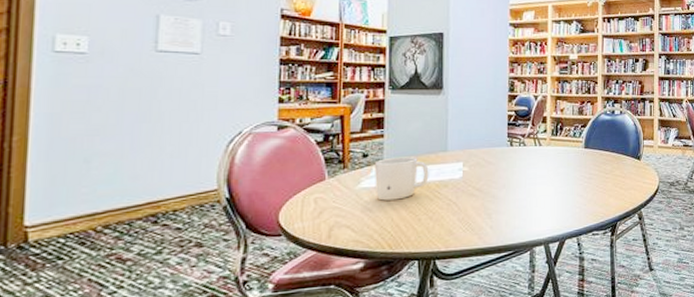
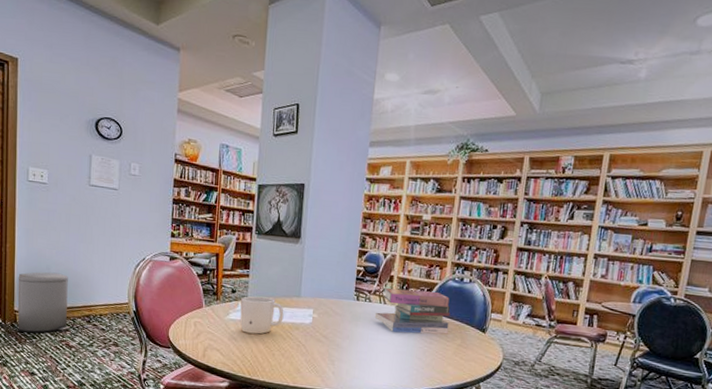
pedal bin: none [30,165,125,255] -> present [18,272,71,334]
books: none [531,126,606,173] -> present [374,288,450,335]

